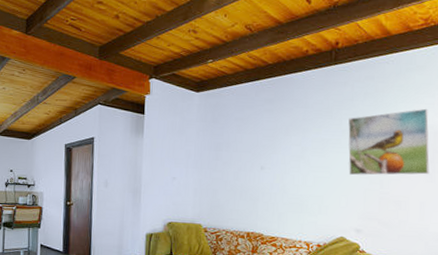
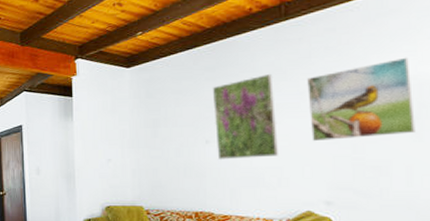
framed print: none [269,111,322,186] -> present [212,74,278,160]

